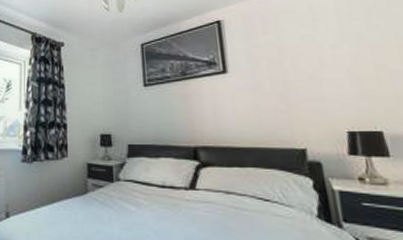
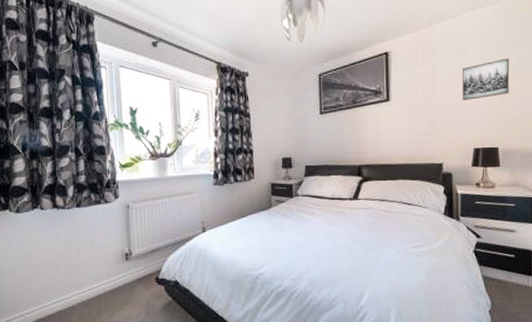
wall art: none [316,25,384,73] -> present [462,58,510,100]

